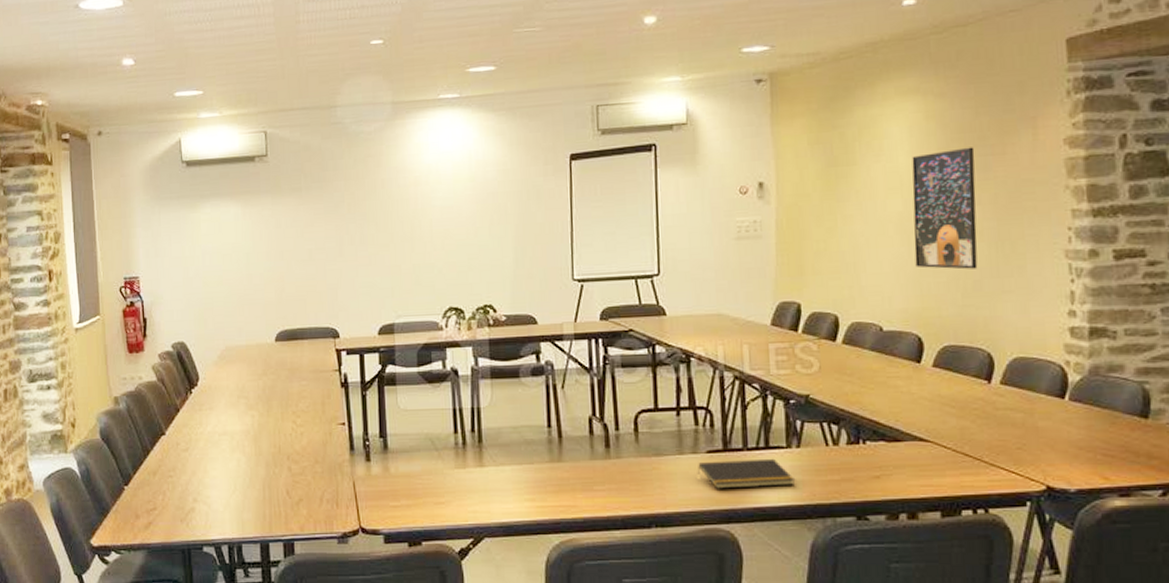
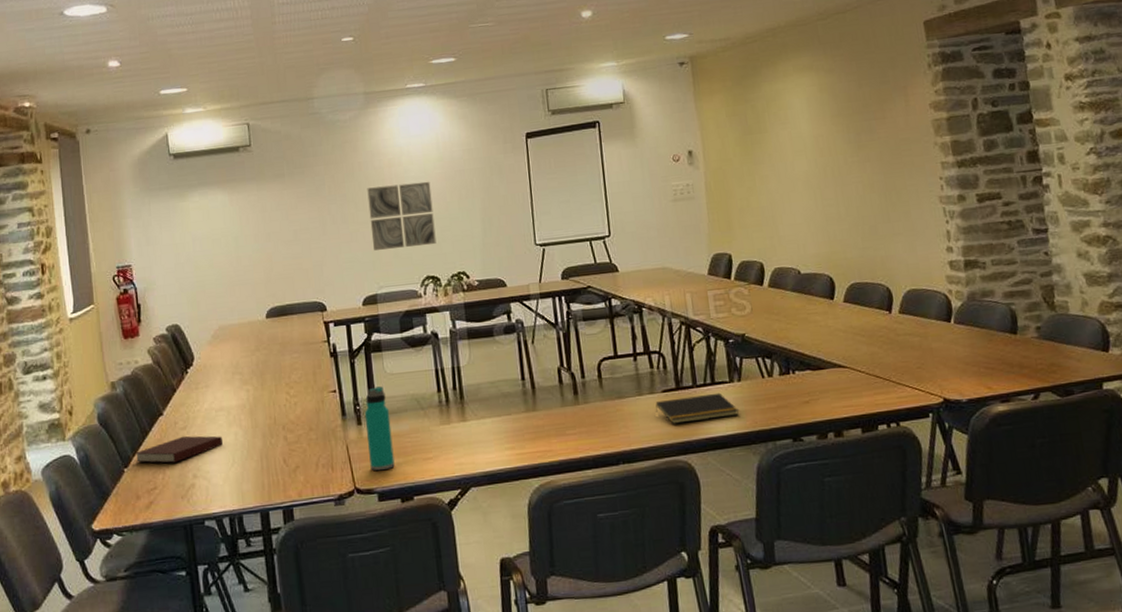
notebook: none [135,458,226,485] -> present [135,435,224,463]
water bottle: none [374,422,403,512] -> present [364,386,395,471]
wall art: none [389,203,462,276] -> present [367,181,437,250]
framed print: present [912,147,978,270] -> none [811,113,872,218]

